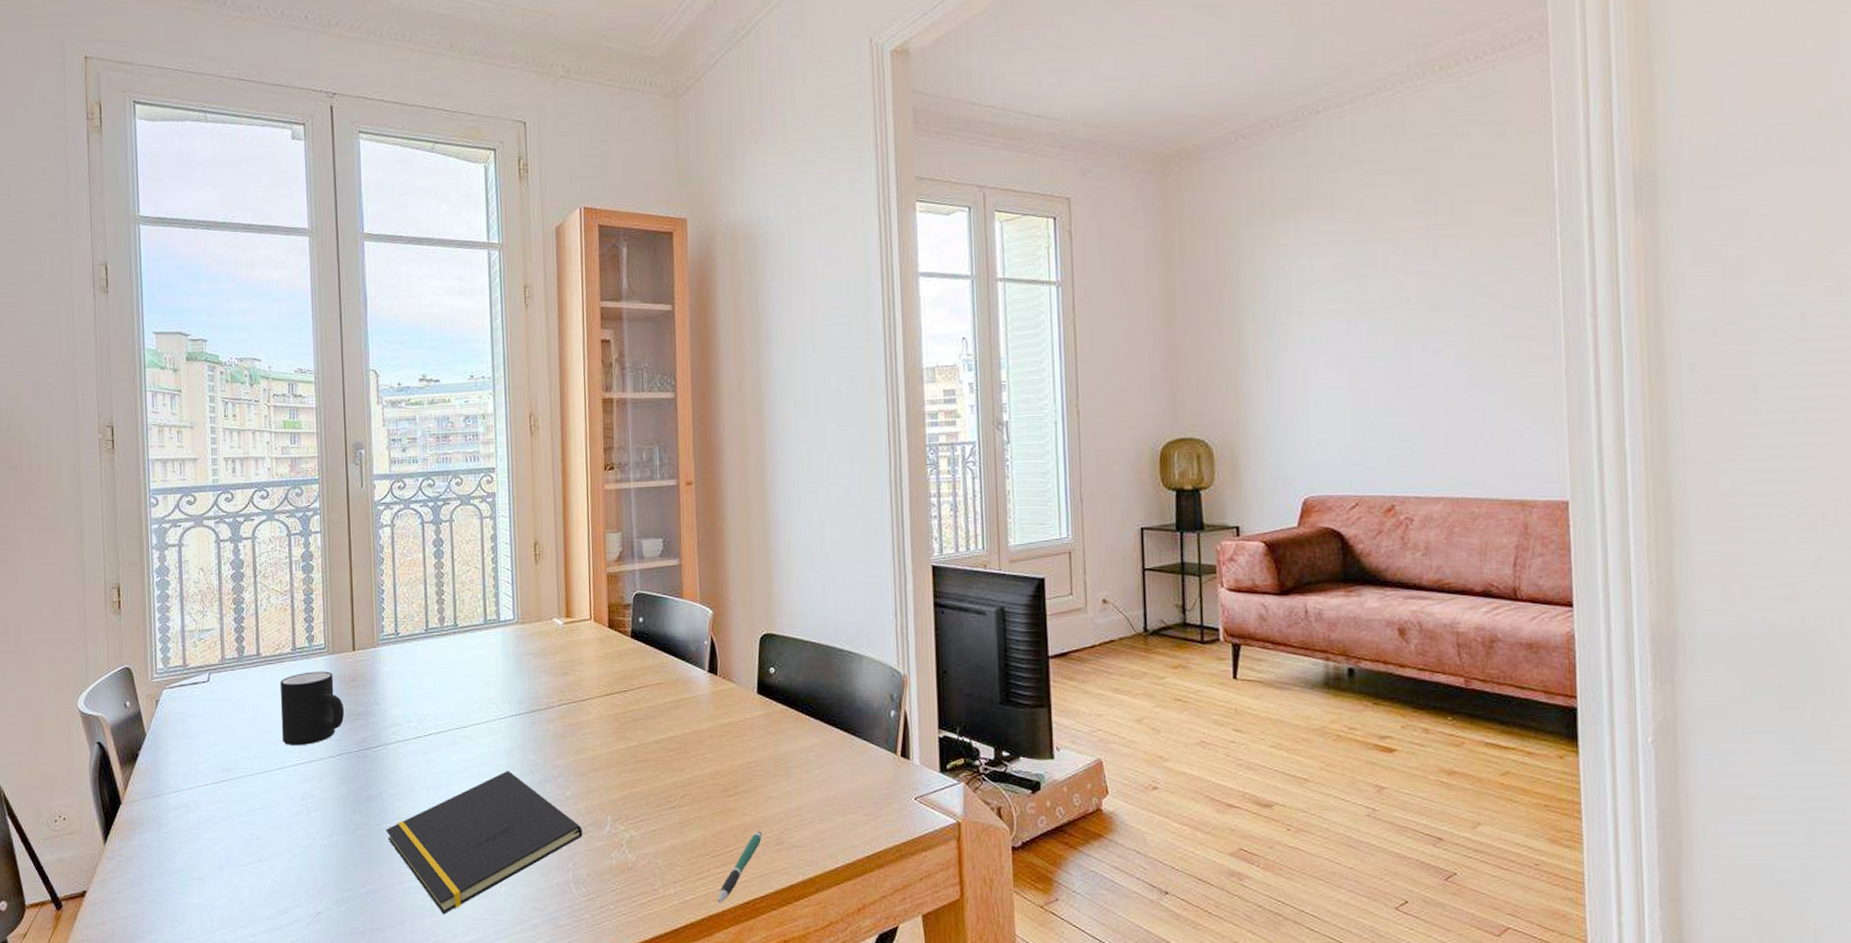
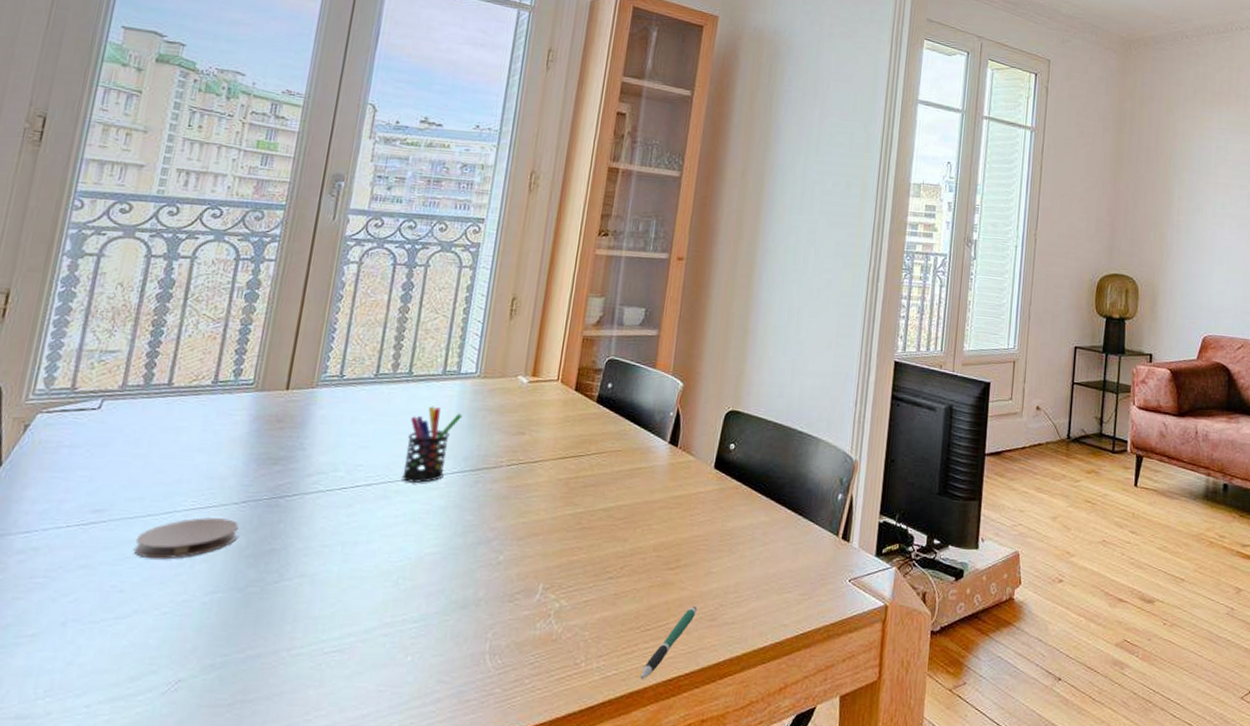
coaster: none [260,771,339,809] -> present [133,518,239,560]
mug: present [279,671,345,745] -> none [178,408,263,488]
notepad: present [386,771,583,915] -> none [283,531,510,686]
pen holder: none [464,654,510,728] -> present [402,406,463,483]

